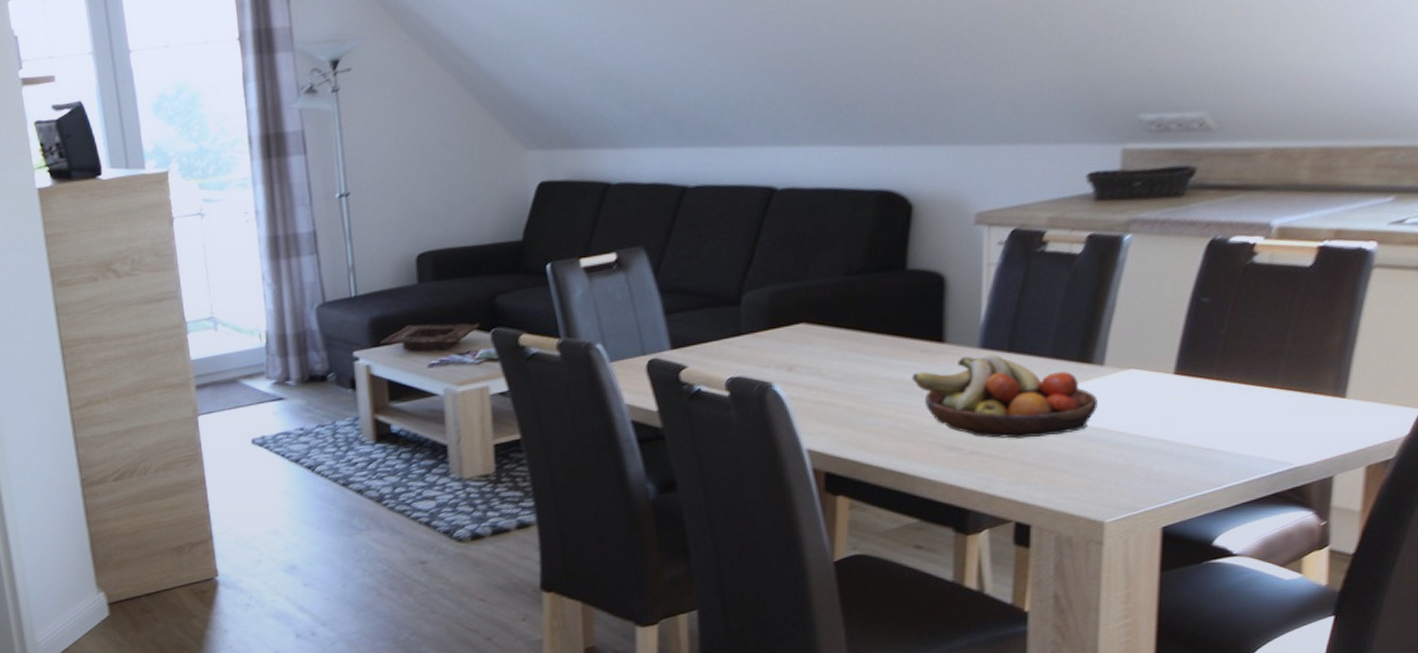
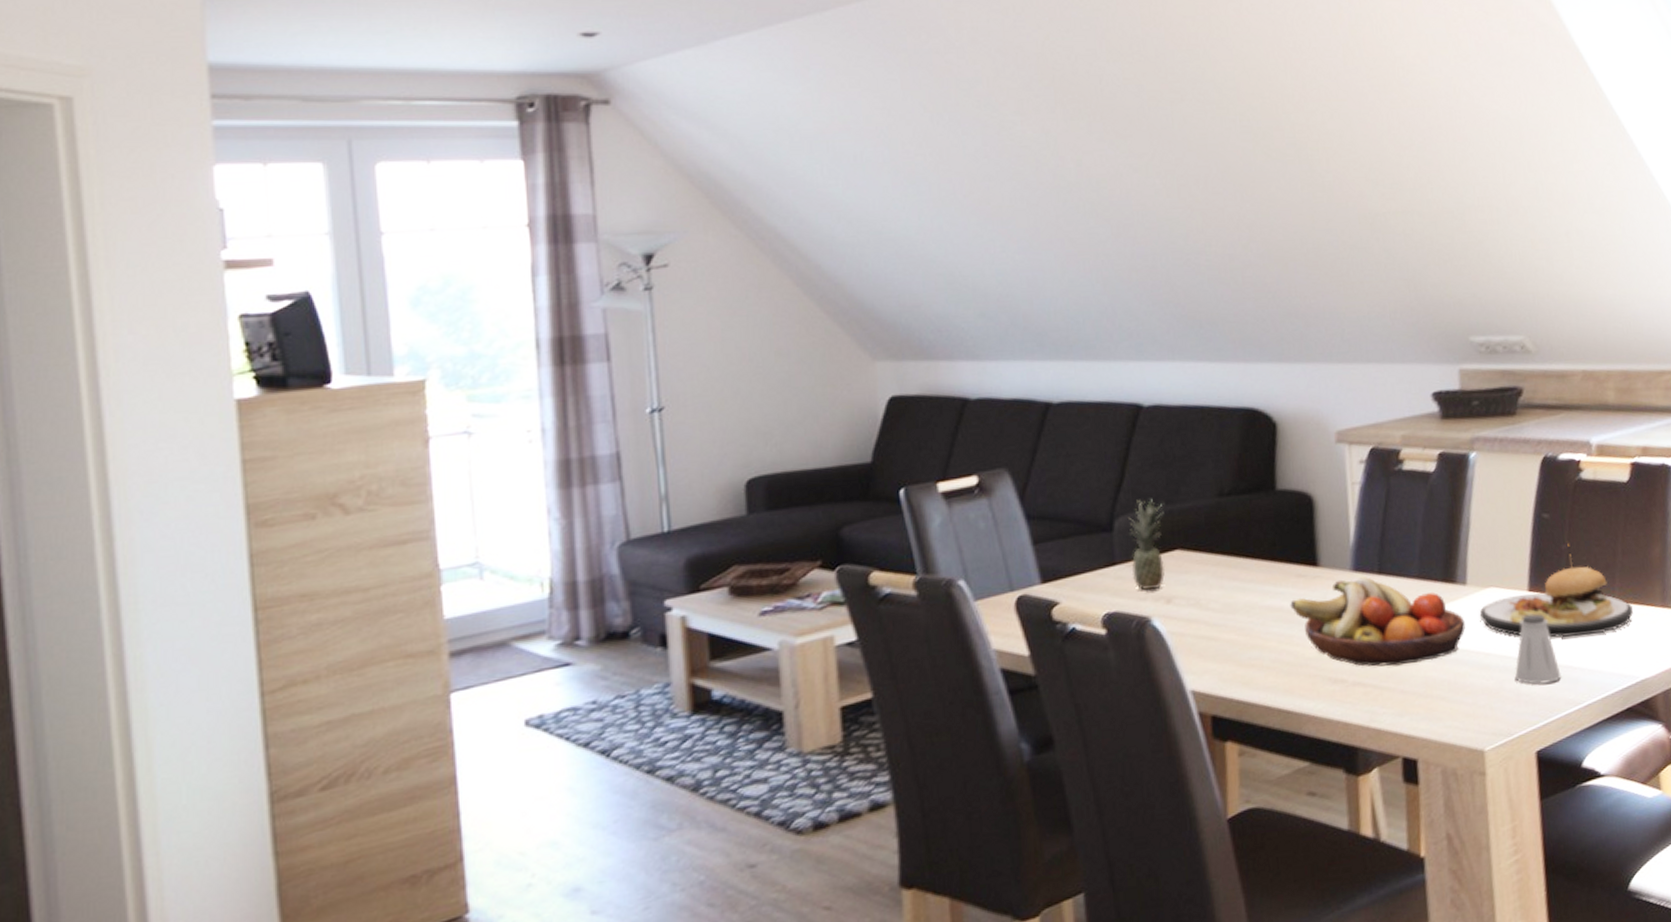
fruit: none [756,275,791,358] -> present [1129,498,1165,590]
plate: none [1115,327,1296,421] -> present [1479,542,1633,638]
saltshaker: none [1147,396,1201,464] -> present [1514,613,1562,685]

